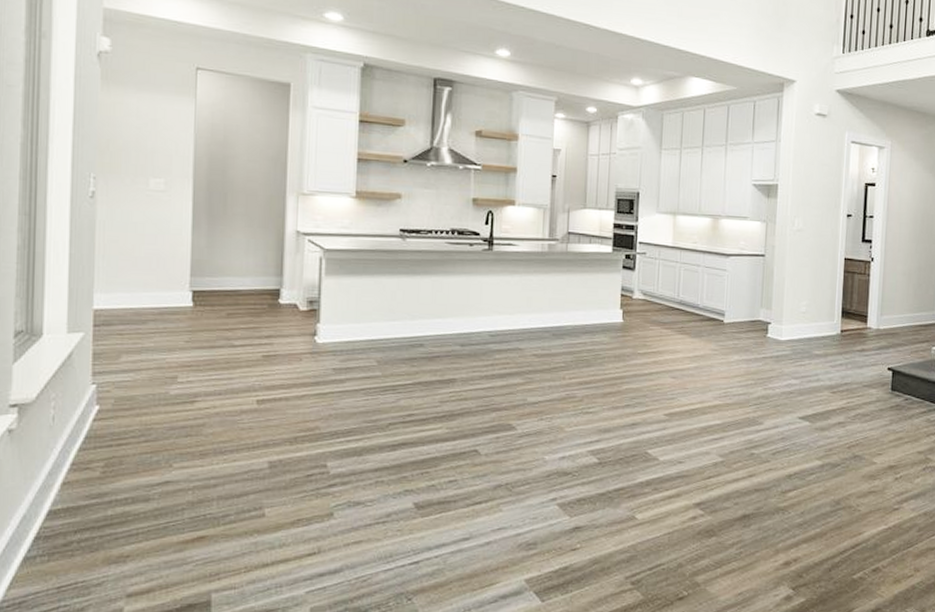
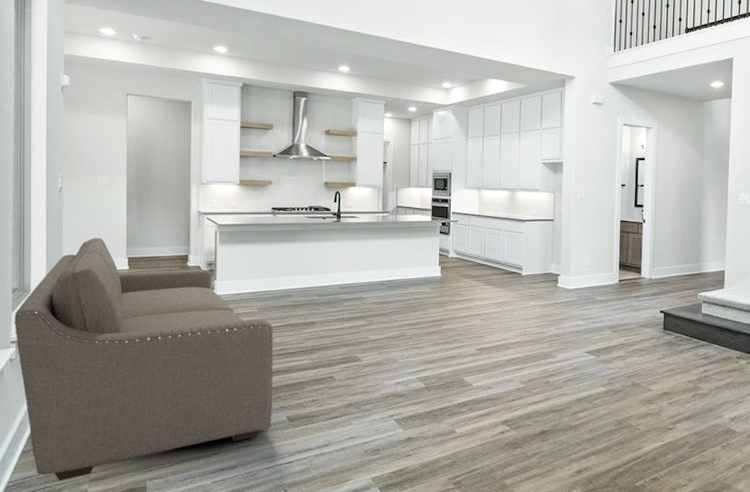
sofa: none [15,262,398,597] -> present [14,237,274,481]

